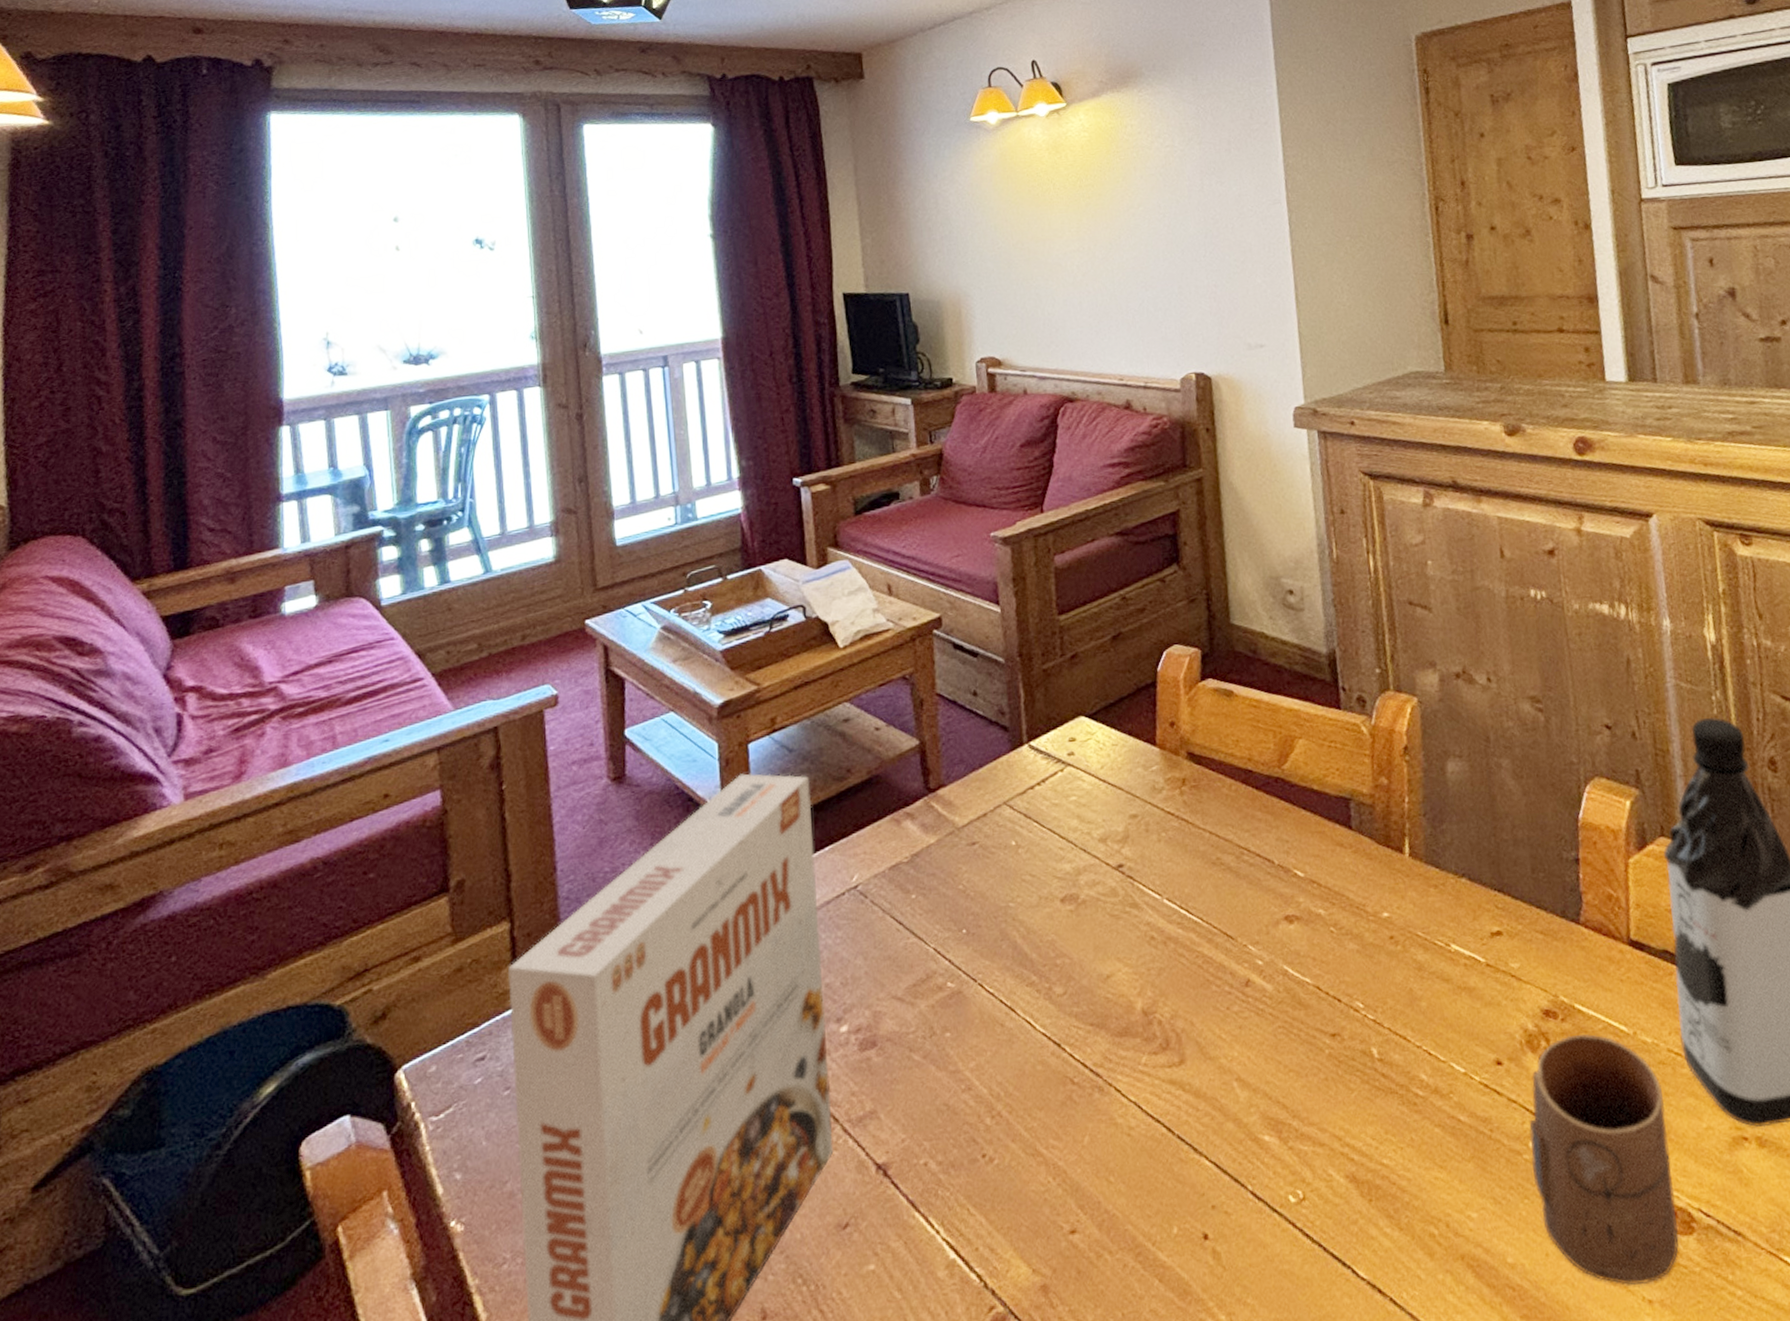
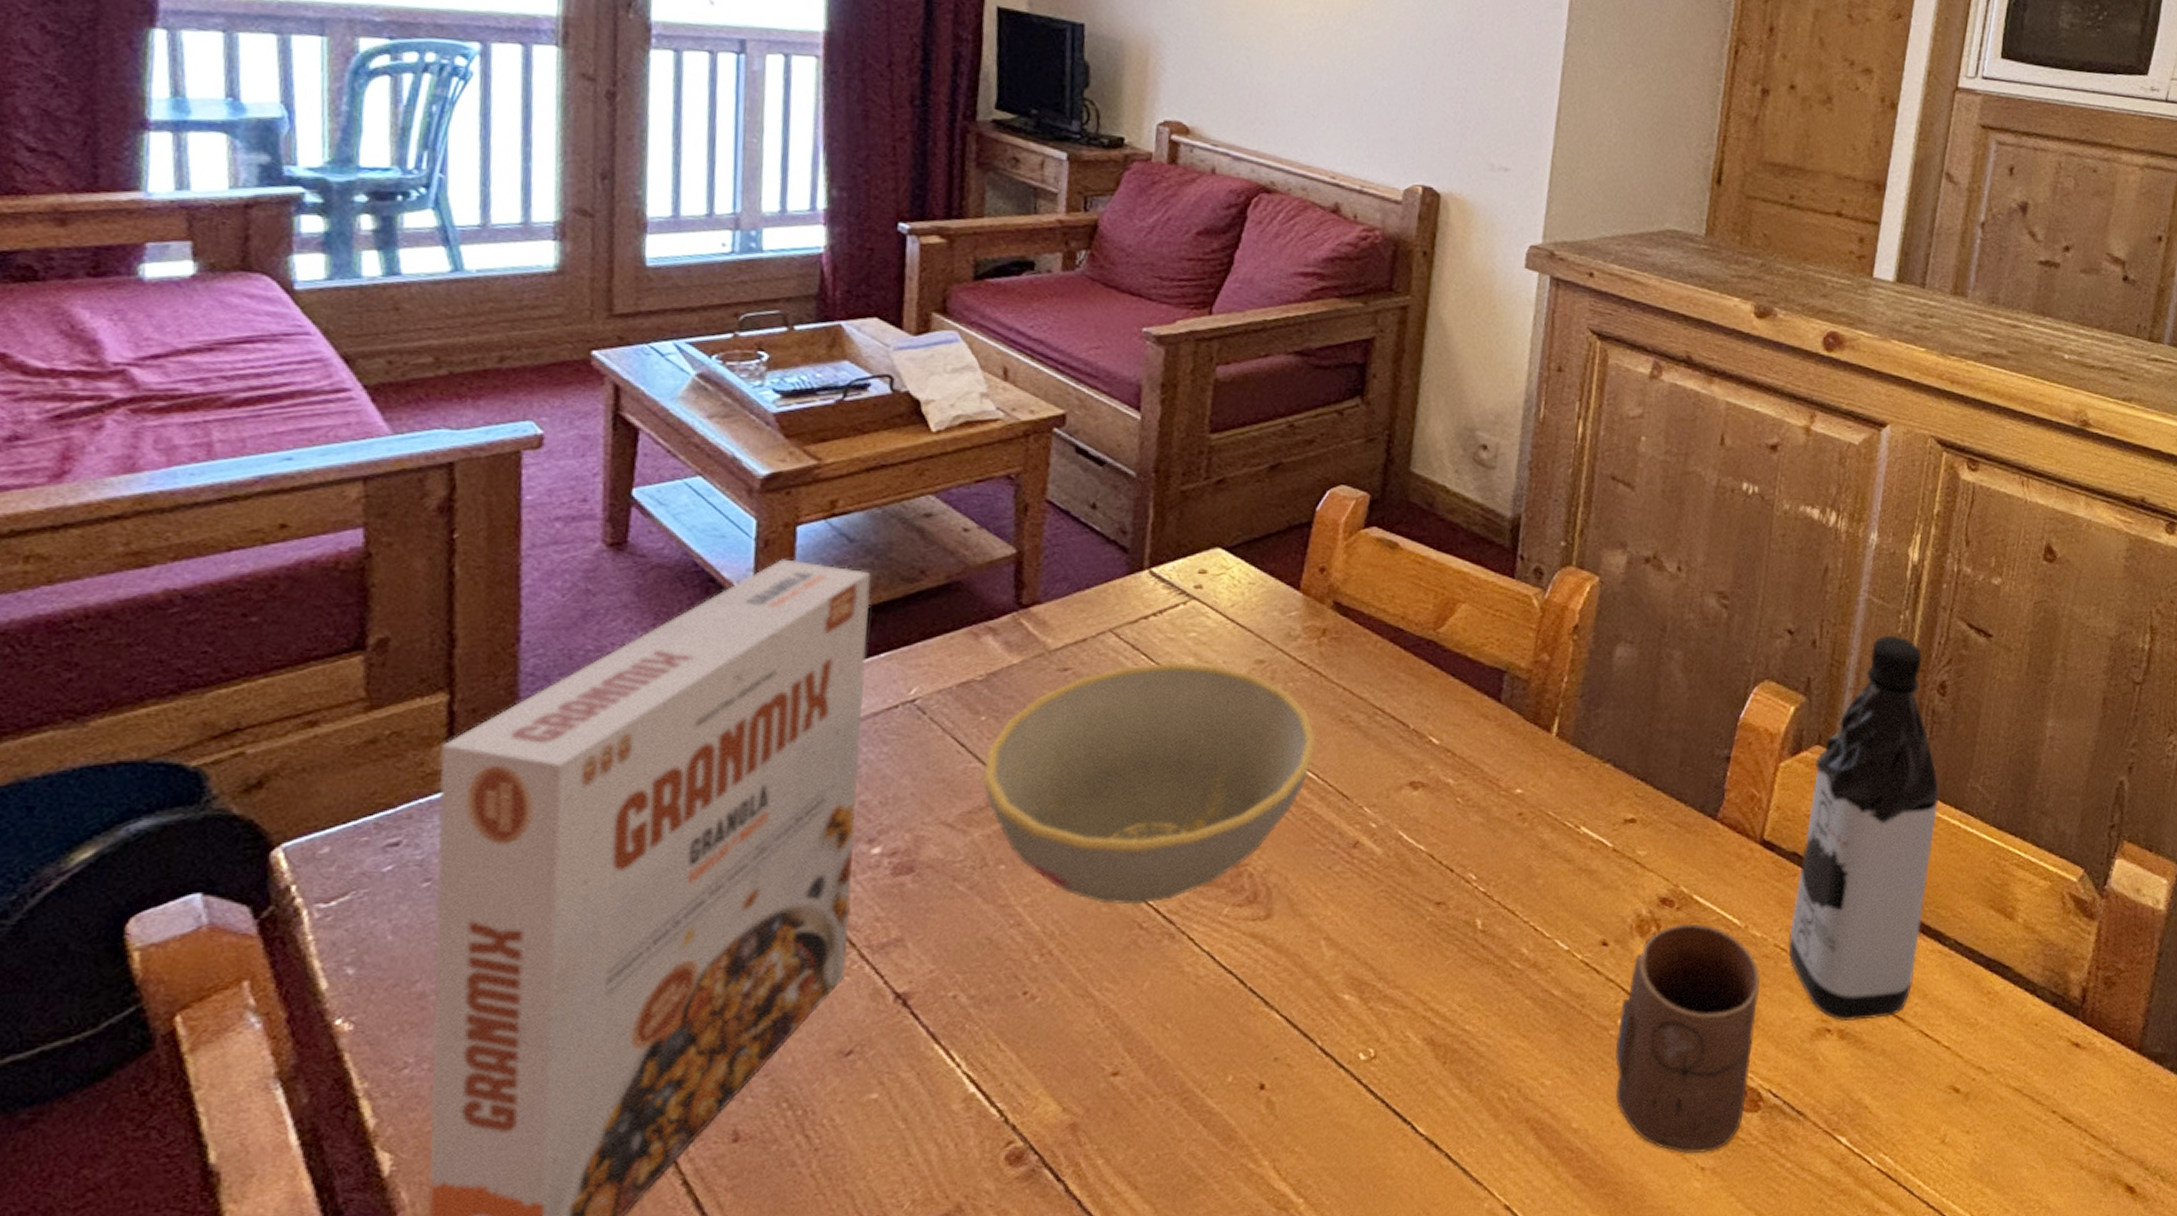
bowl: none [920,824,1196,1062] -> present [982,662,1317,905]

